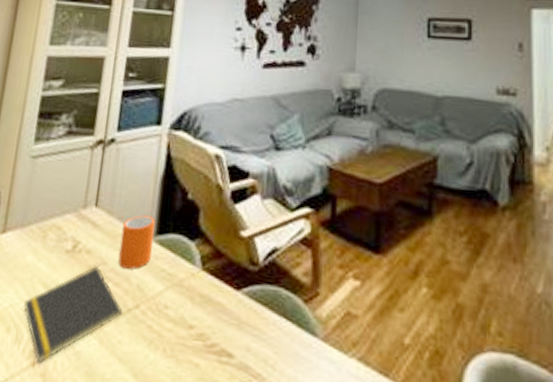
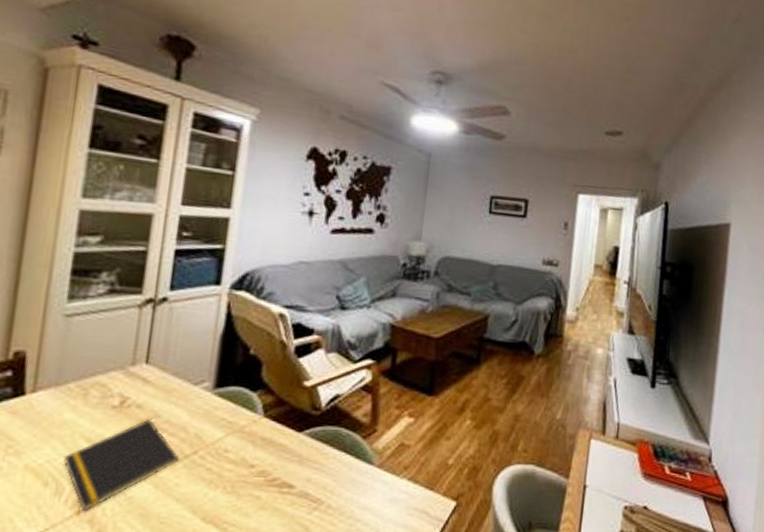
mug: present [118,215,155,269] -> none [173,370,214,420]

